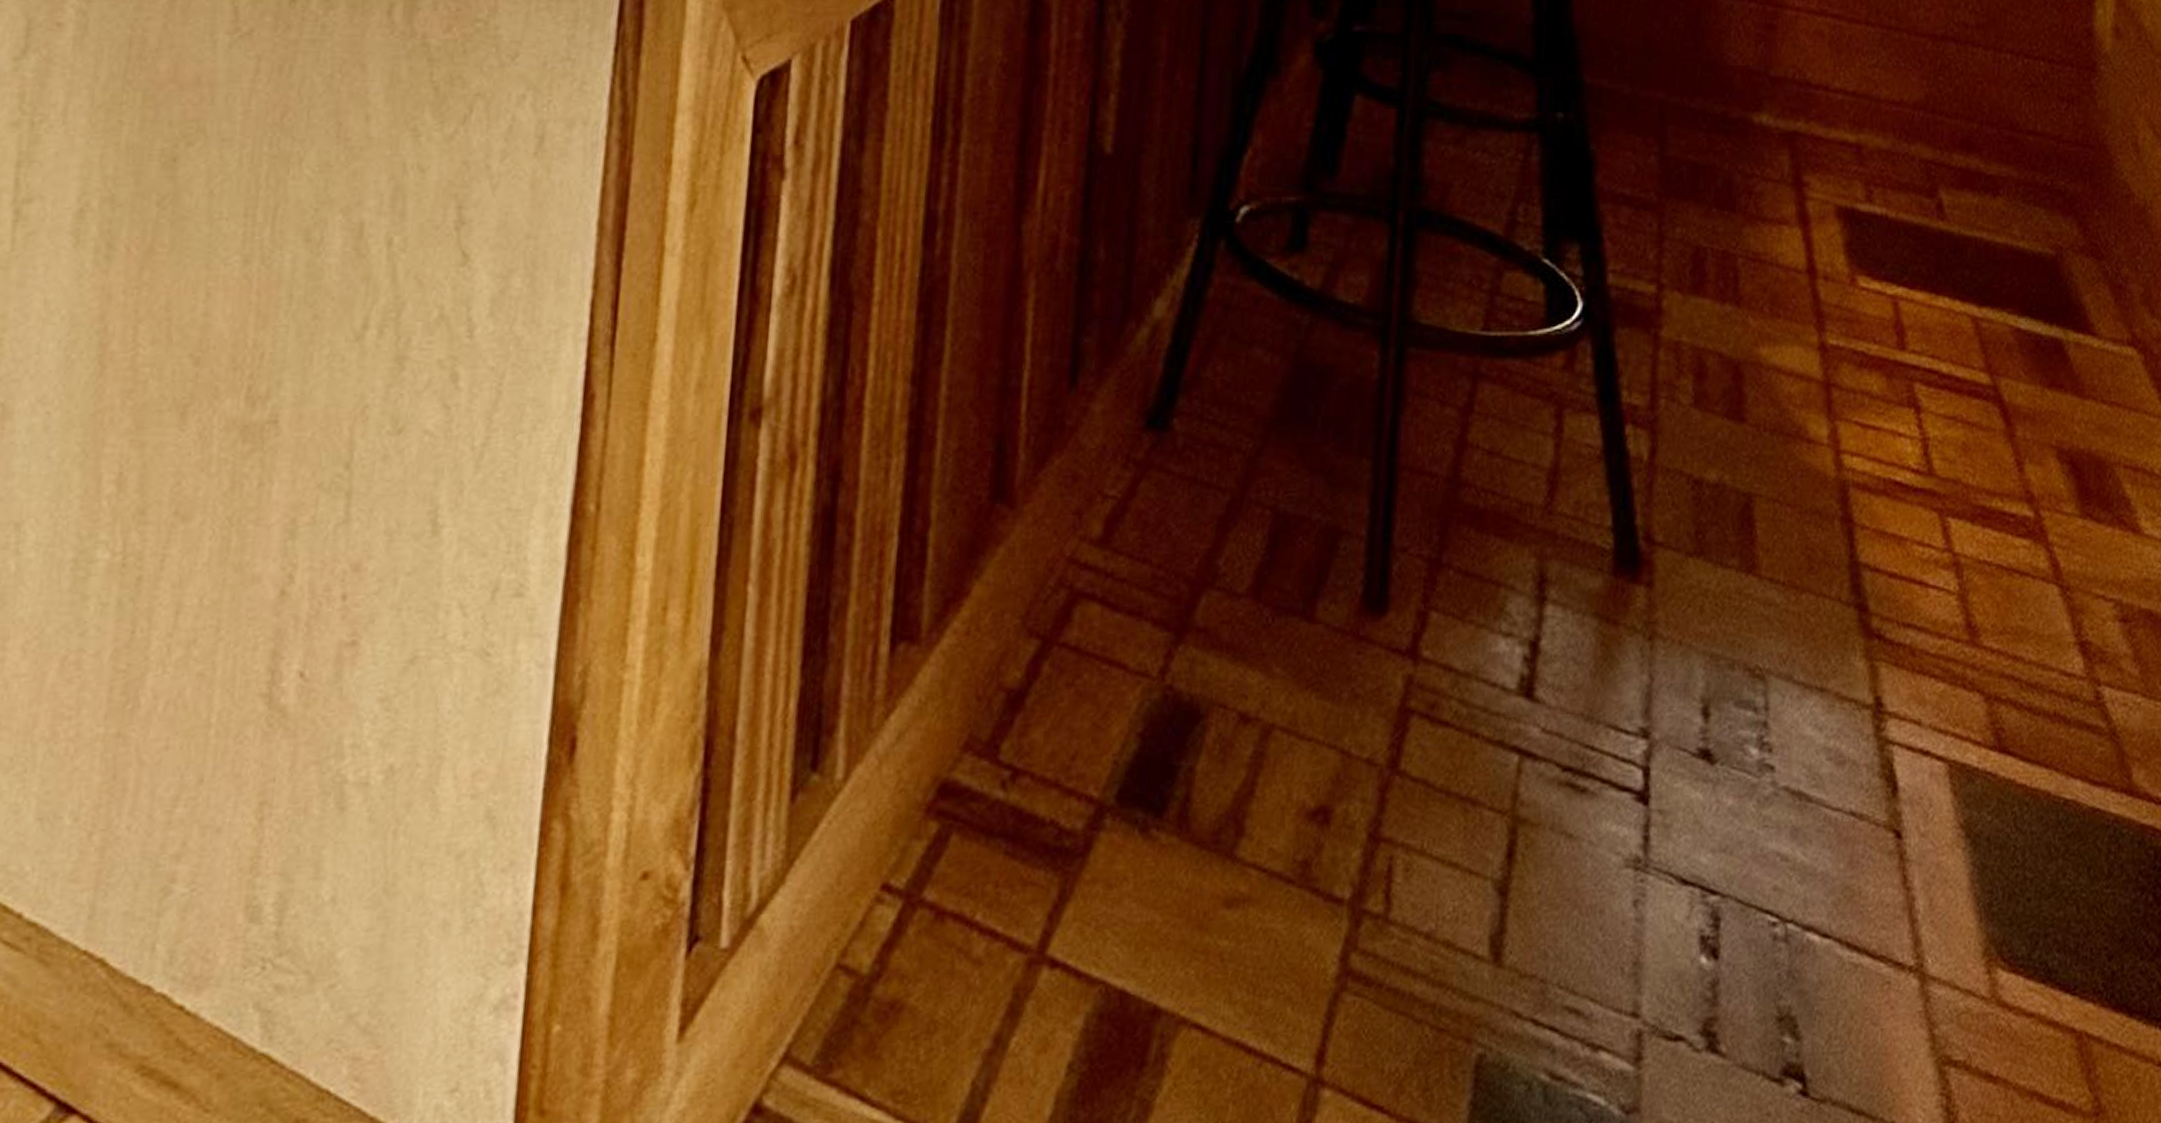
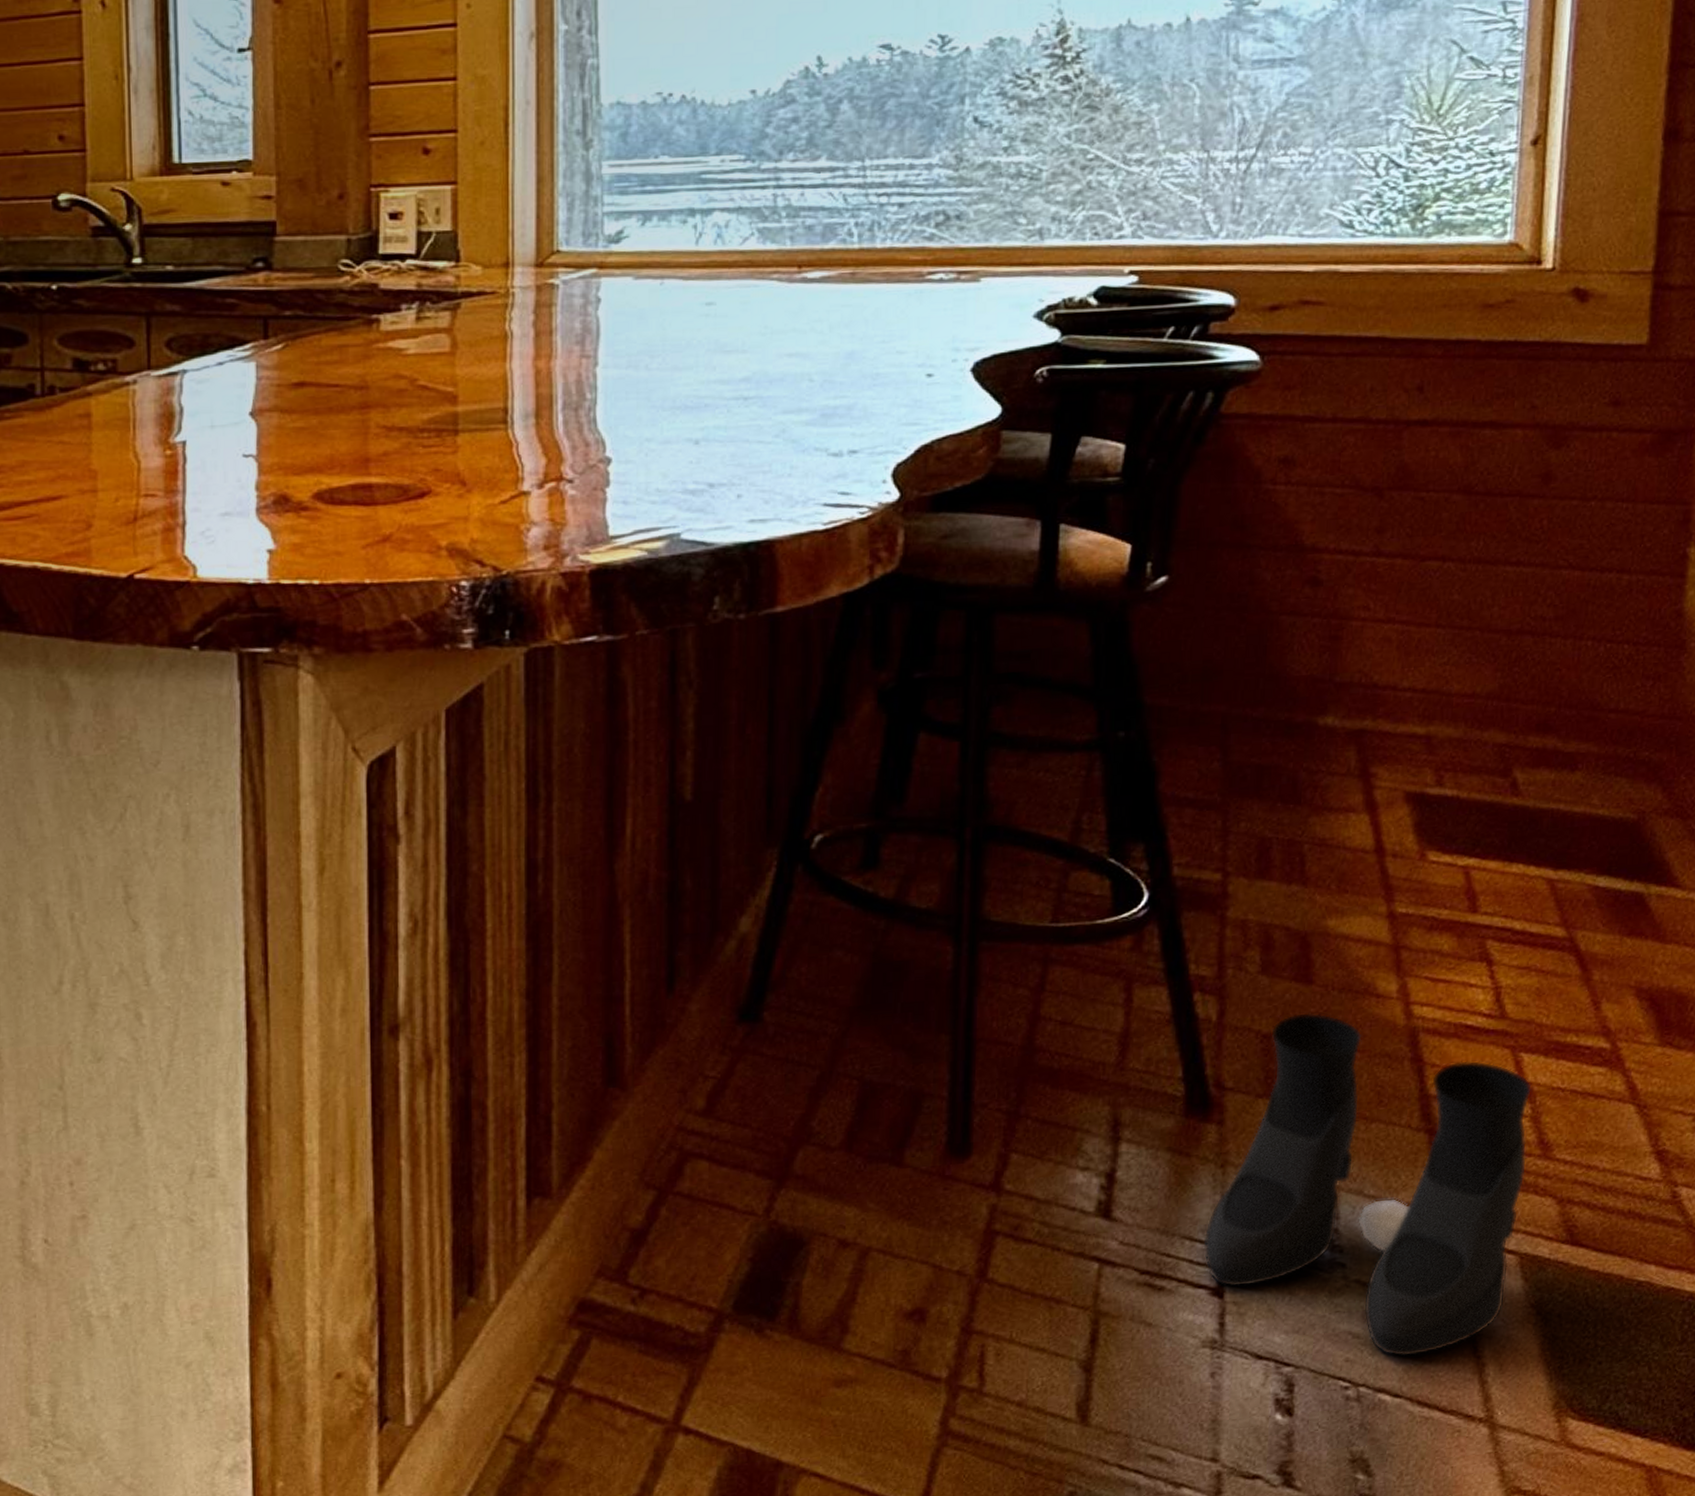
boots: none [1628,455,1960,886] -> present [1203,1012,1533,1357]

